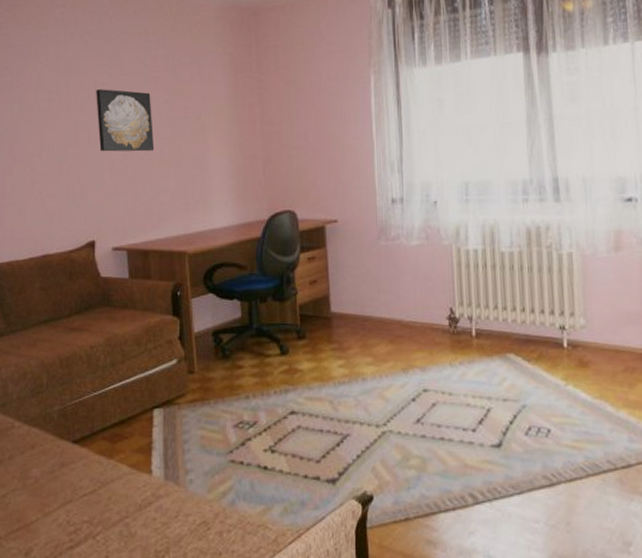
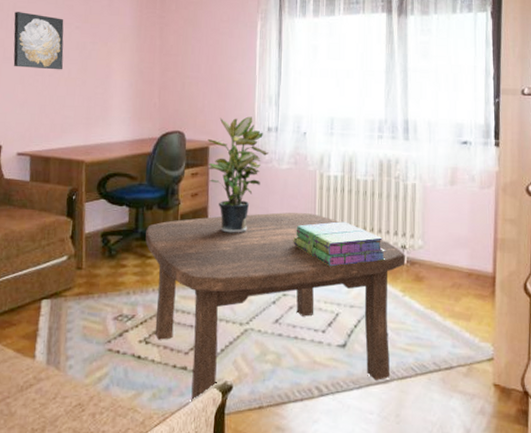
coffee table: none [262,295,566,515] -> present [145,212,405,401]
potted plant: none [323,187,394,324] -> present [208,116,268,234]
stack of books: none [430,302,542,356] -> present [293,222,386,267]

